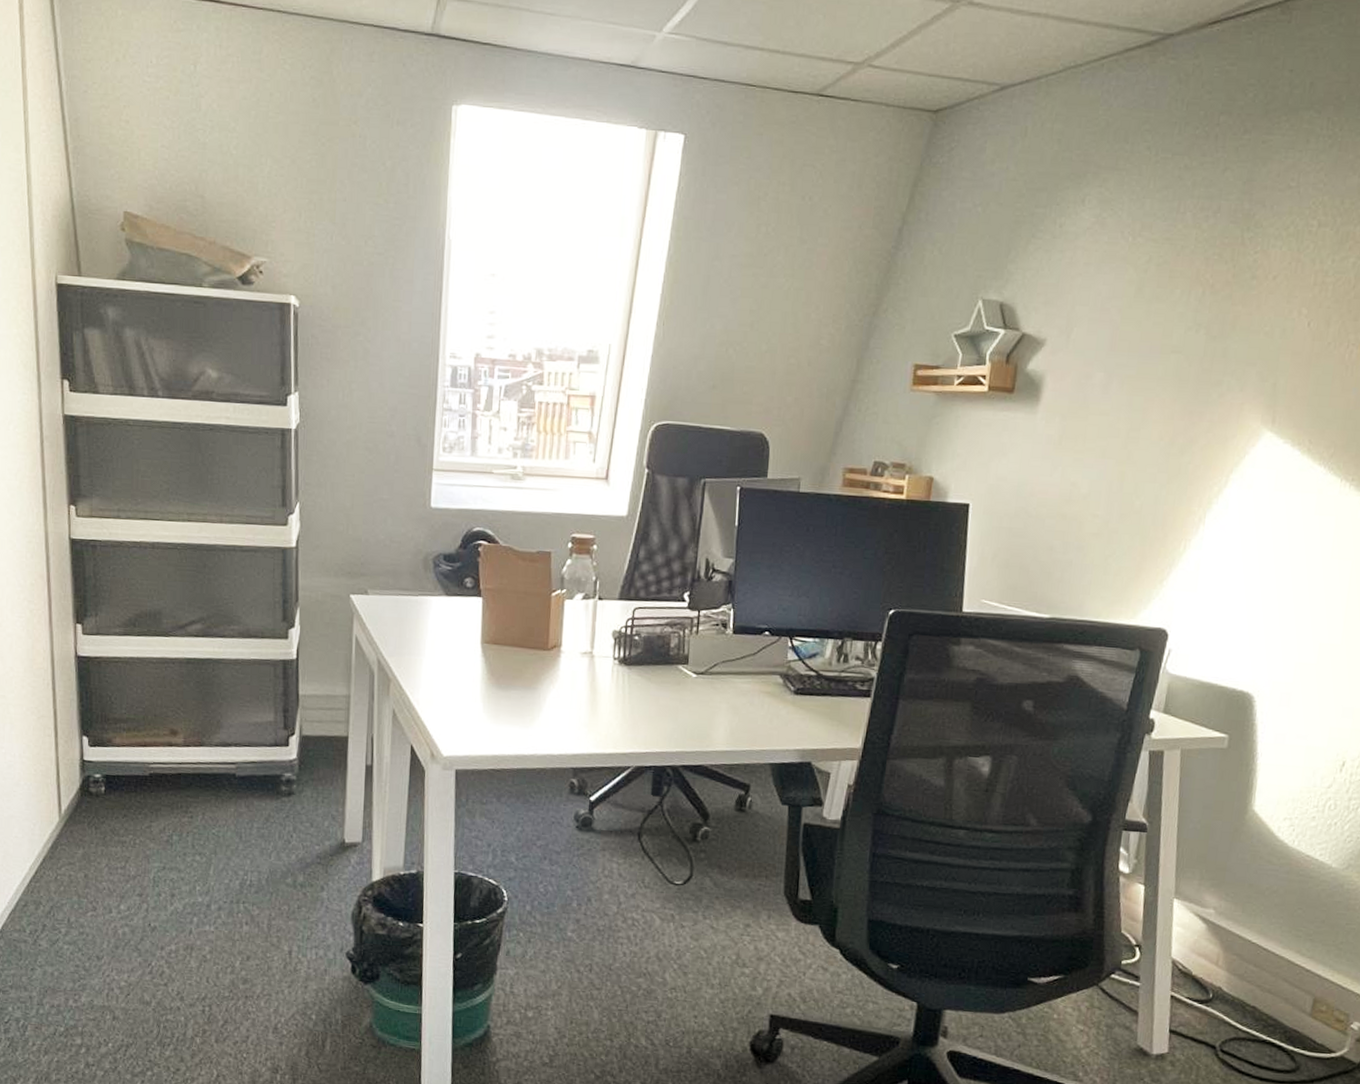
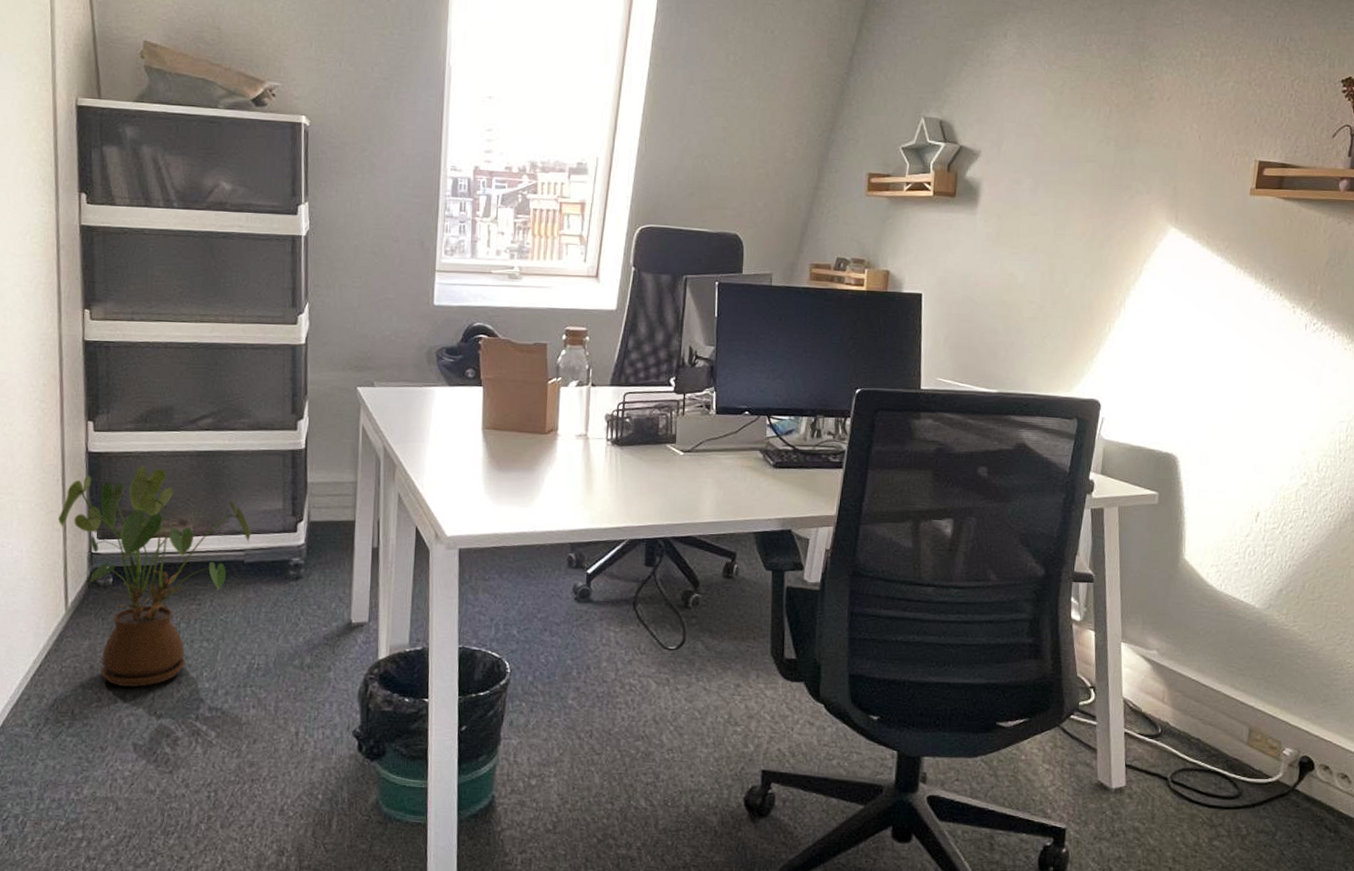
house plant: none [49,672,242,899] -> present [58,466,251,688]

